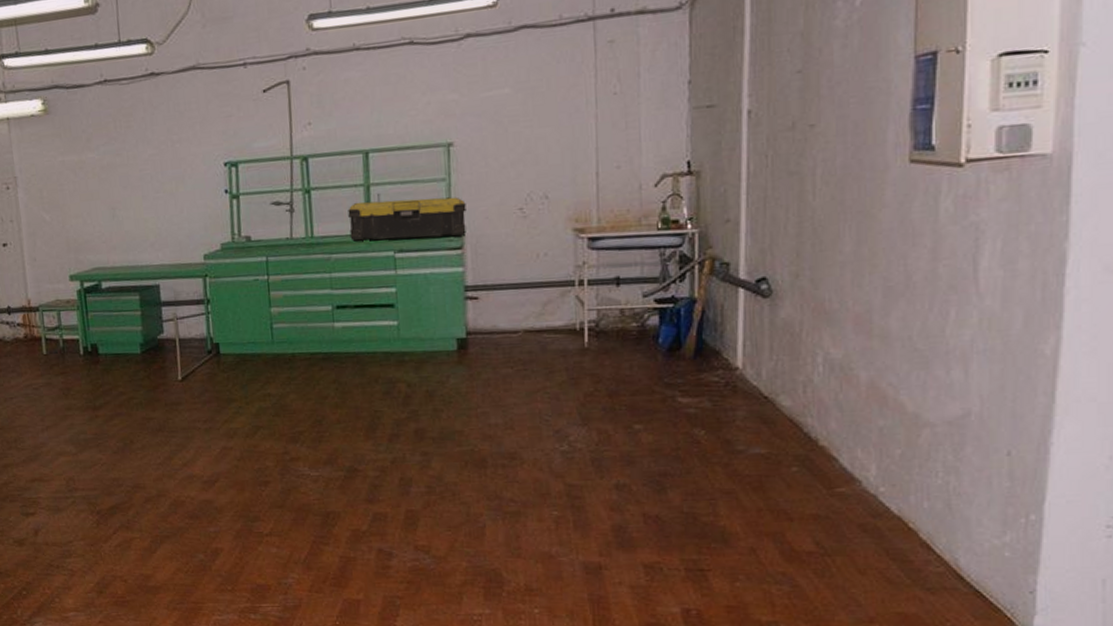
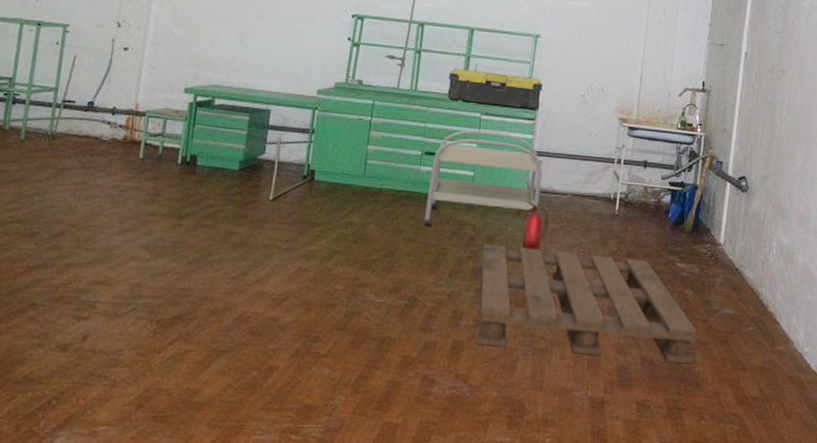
utility cart: none [346,270,484,389] -> present [424,130,543,227]
pallet: none [423,398,717,518] -> present [477,244,697,365]
fire extinguisher: none [467,346,499,402] -> present [522,201,549,251]

